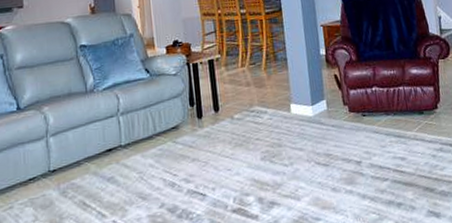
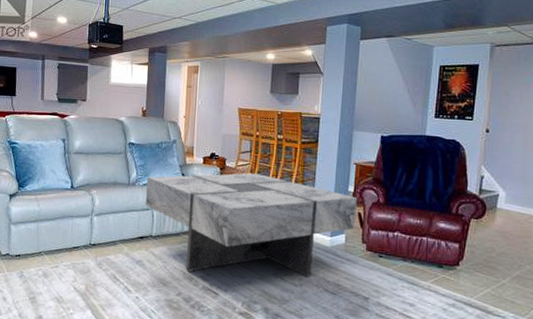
coffee table: none [106,53,334,177] -> present [145,173,358,277]

